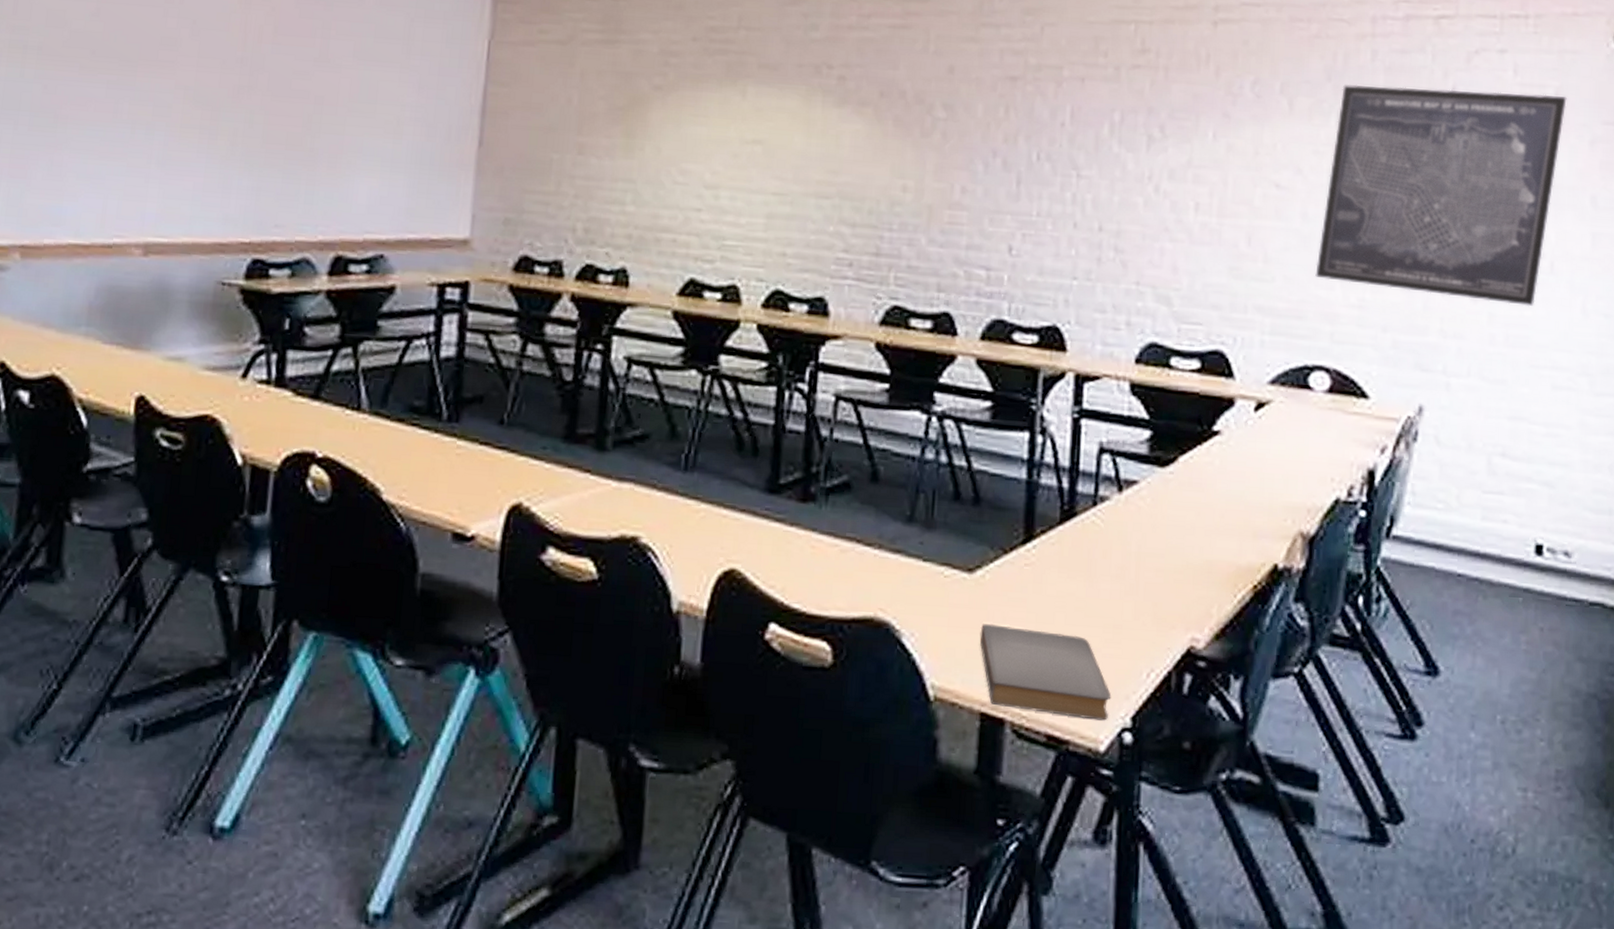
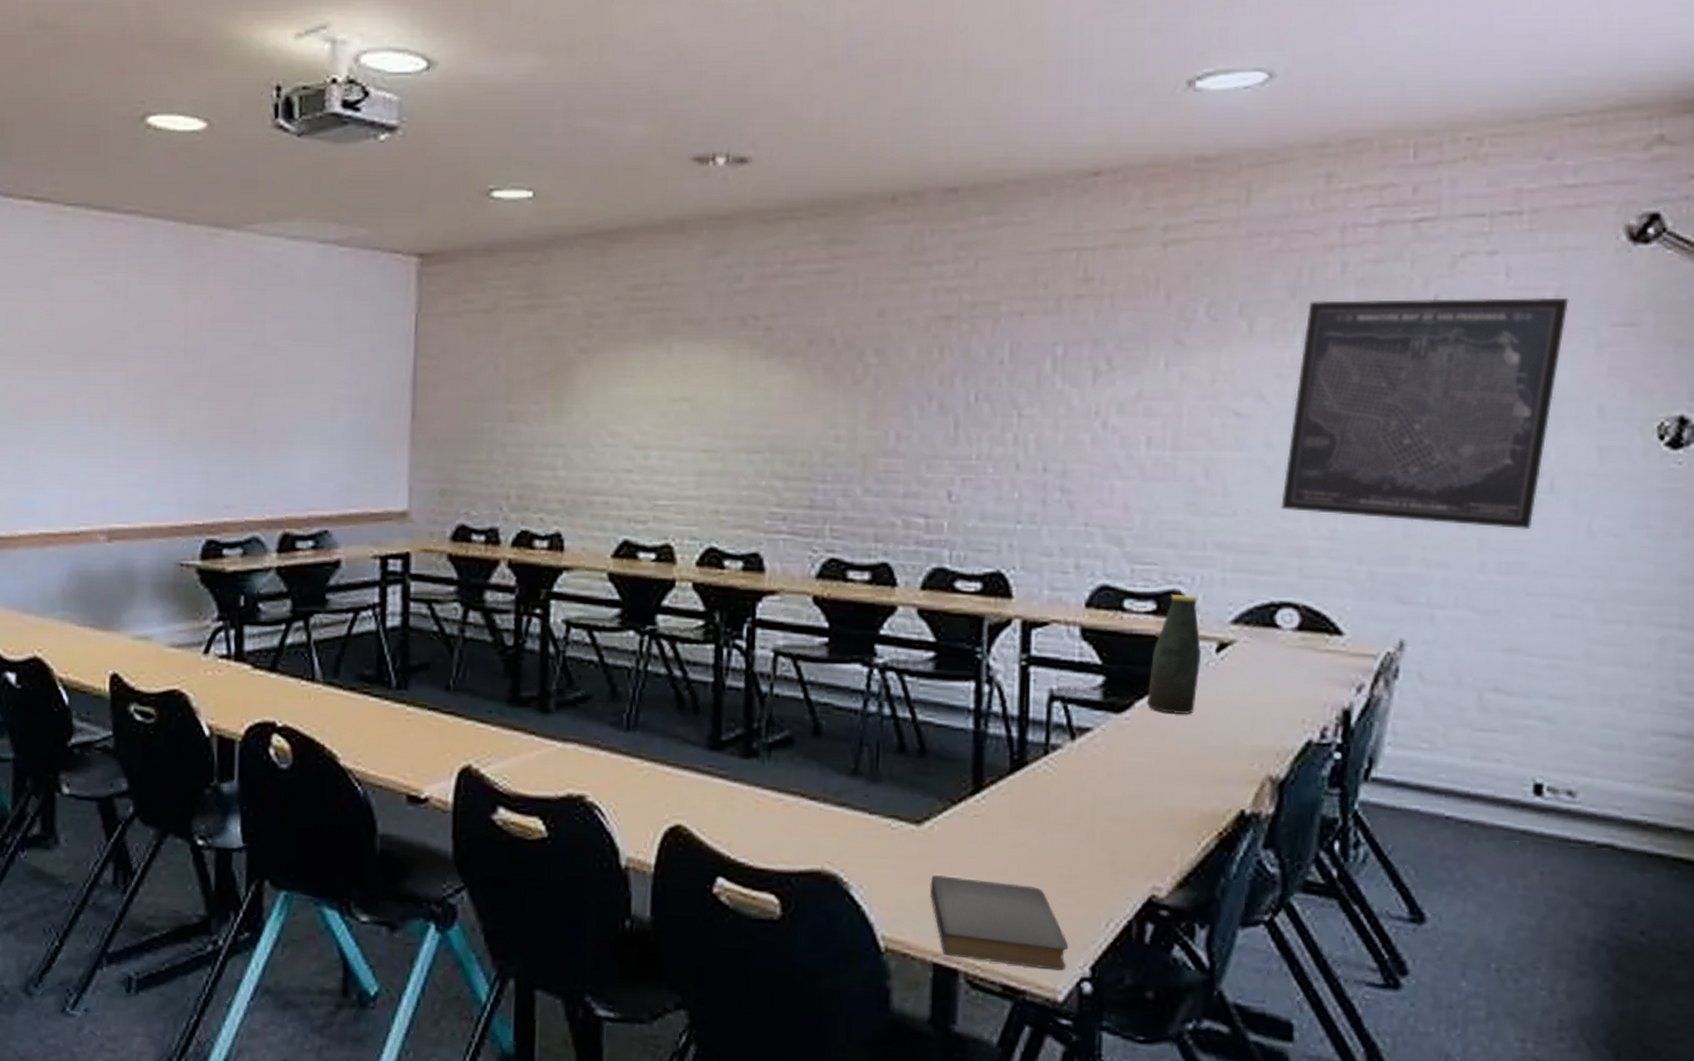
bottle: none [1190,354,1241,470] -> present [1147,594,1201,715]

